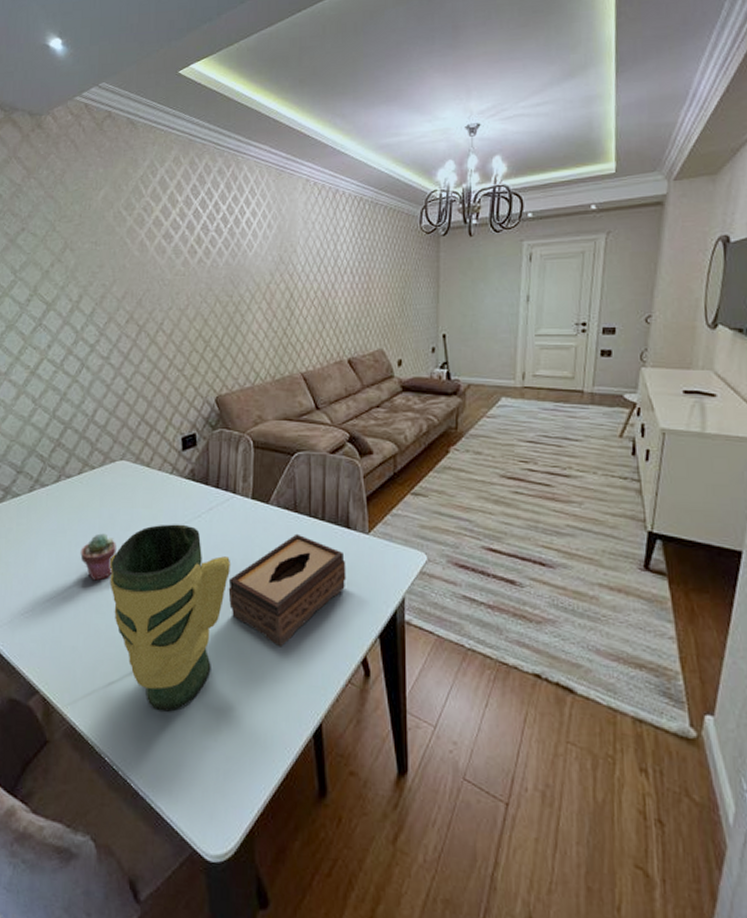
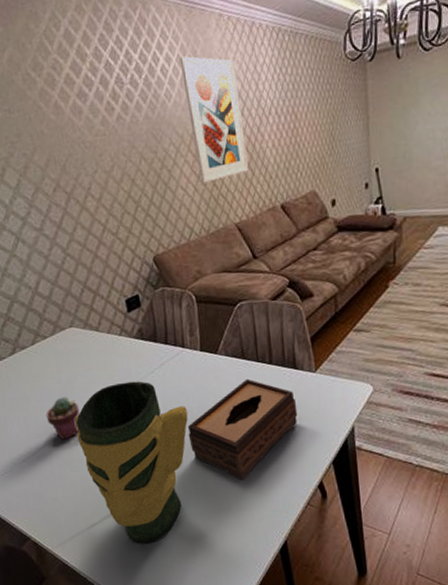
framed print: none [265,213,321,331] -> present [179,56,250,184]

